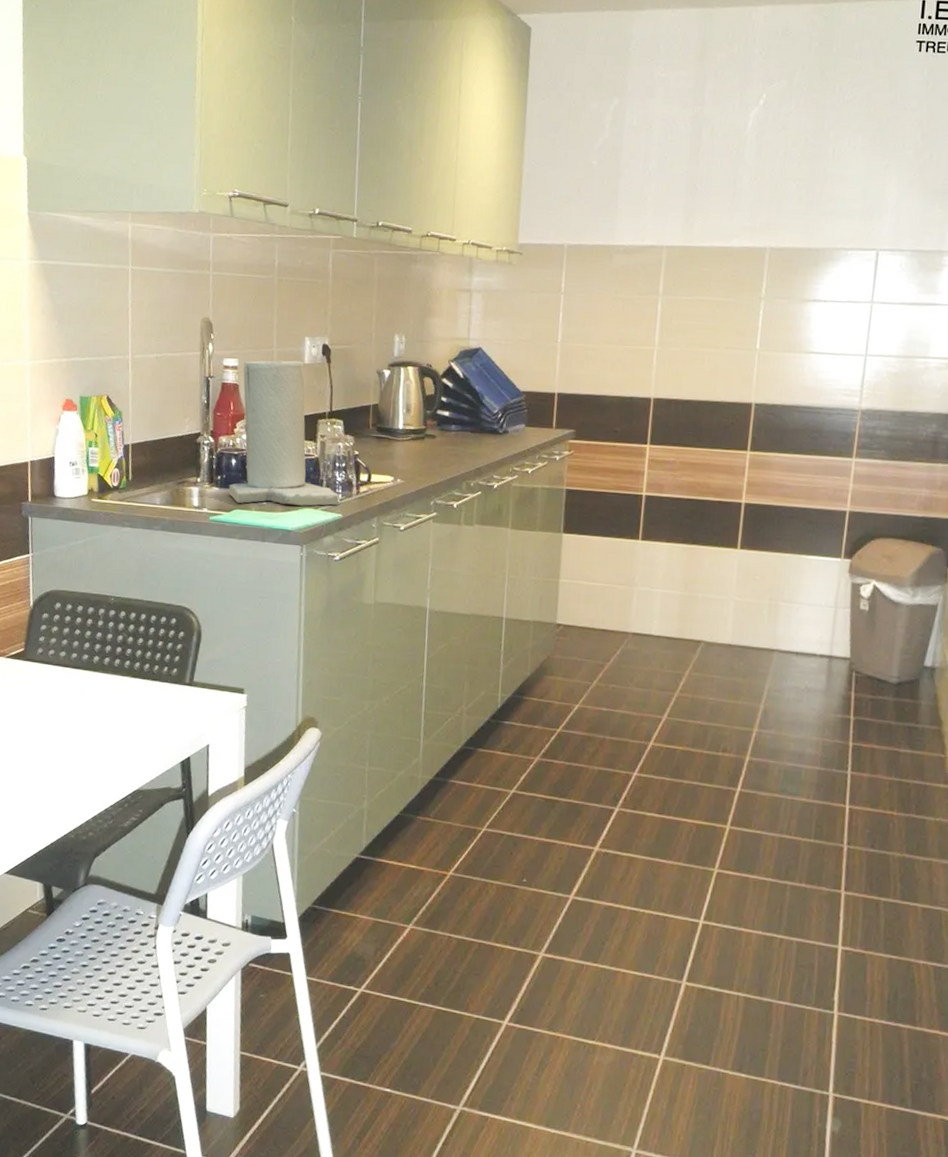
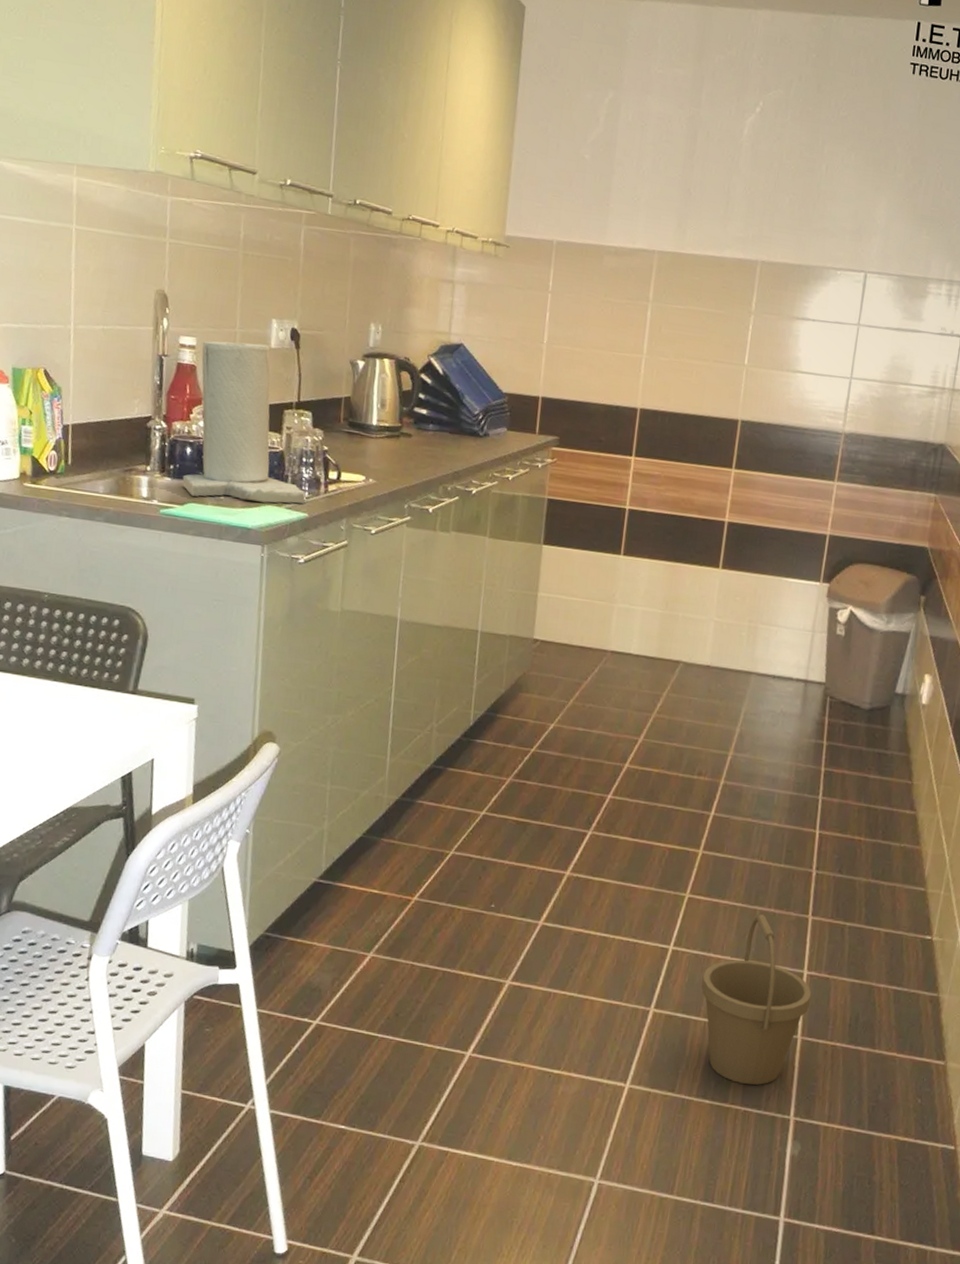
bucket: none [733,889,847,1060] -> present [701,914,812,1085]

